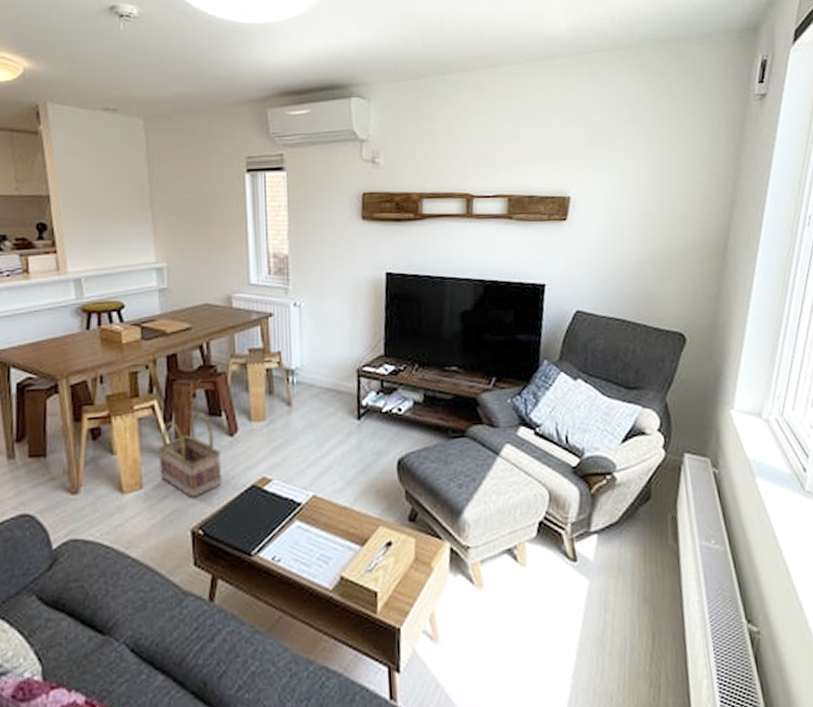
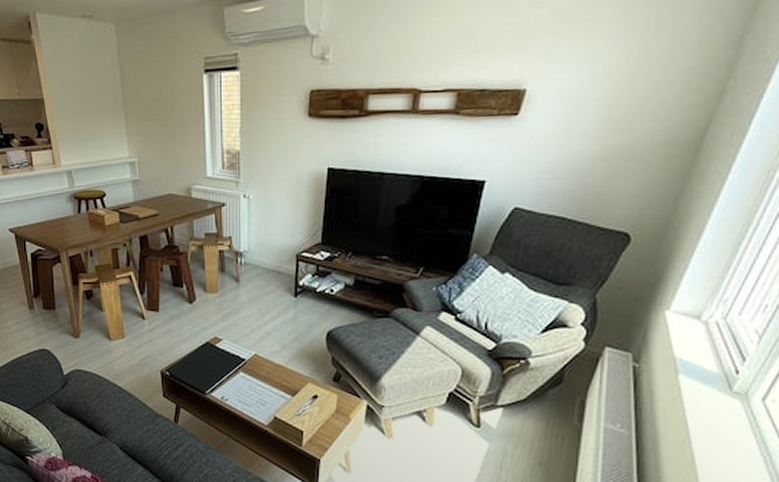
basket: present [158,411,222,499] -> none [135,282,184,349]

